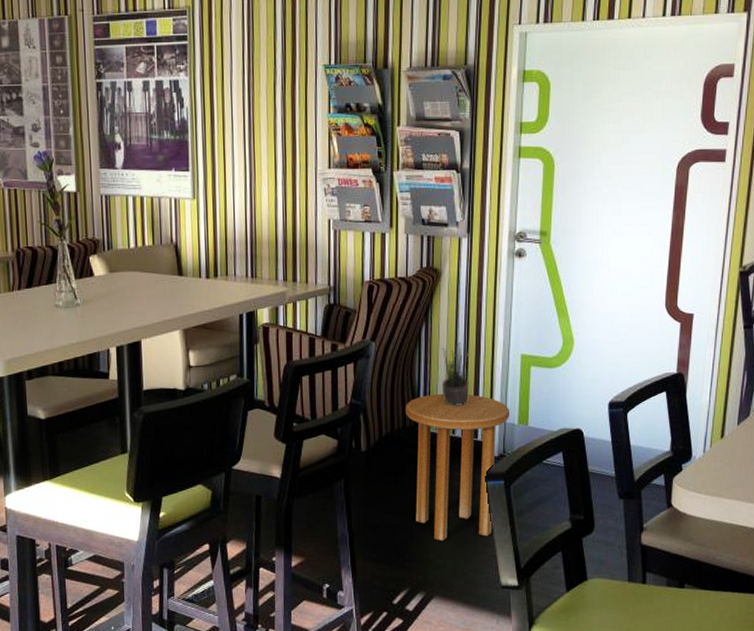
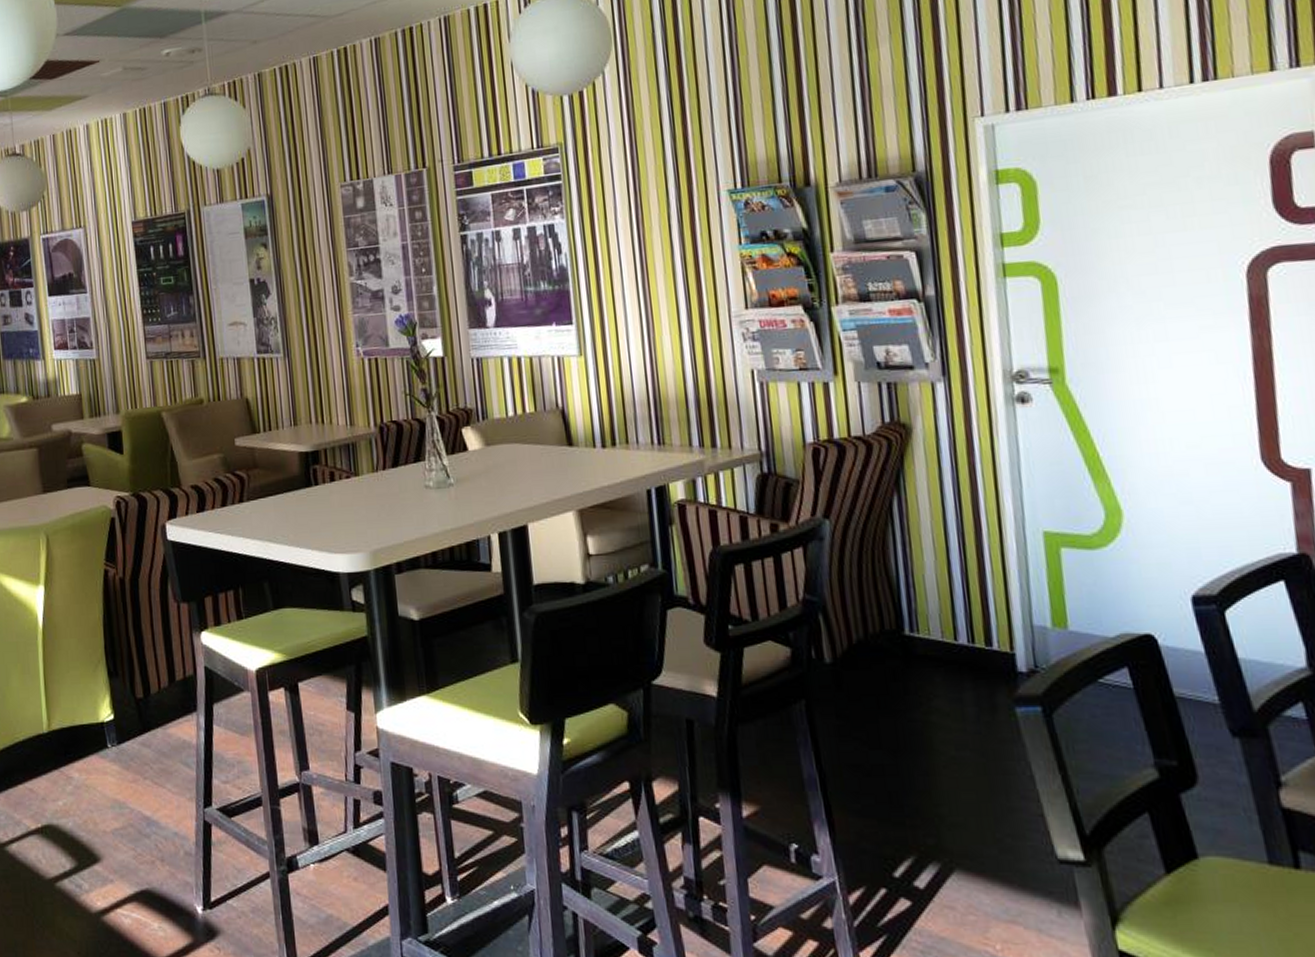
side table: present [406,393,510,541] -> none [881,585,1039,790]
potted plant: present [441,341,470,406] -> none [925,516,972,603]

